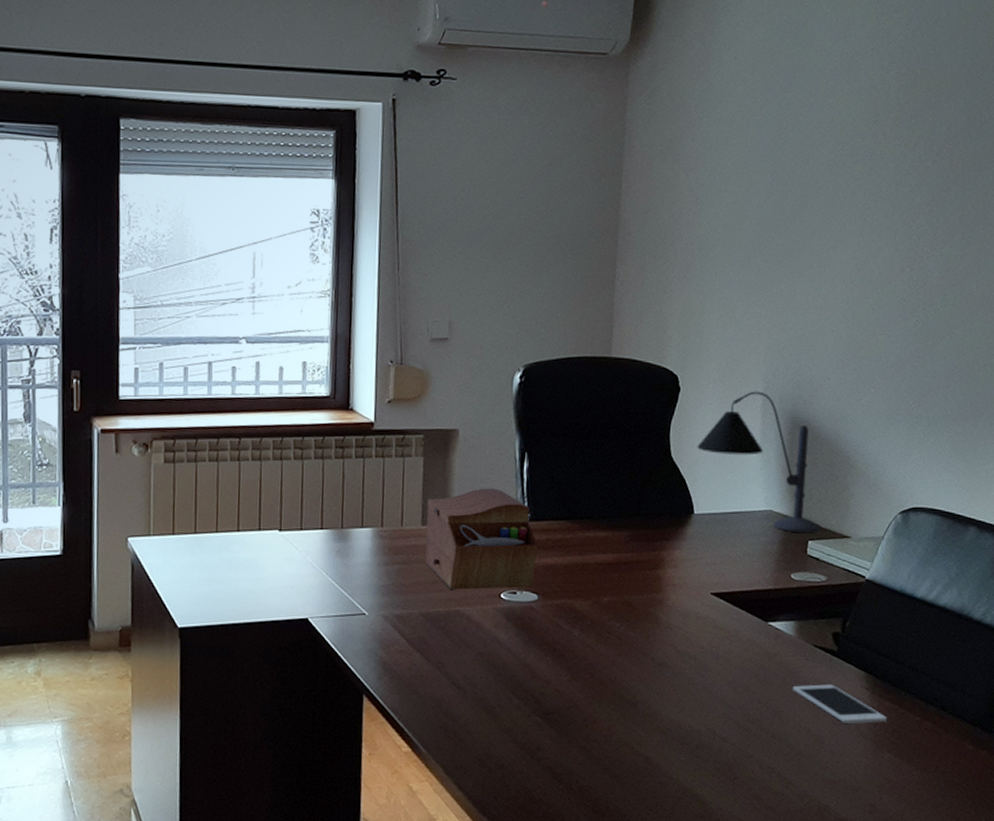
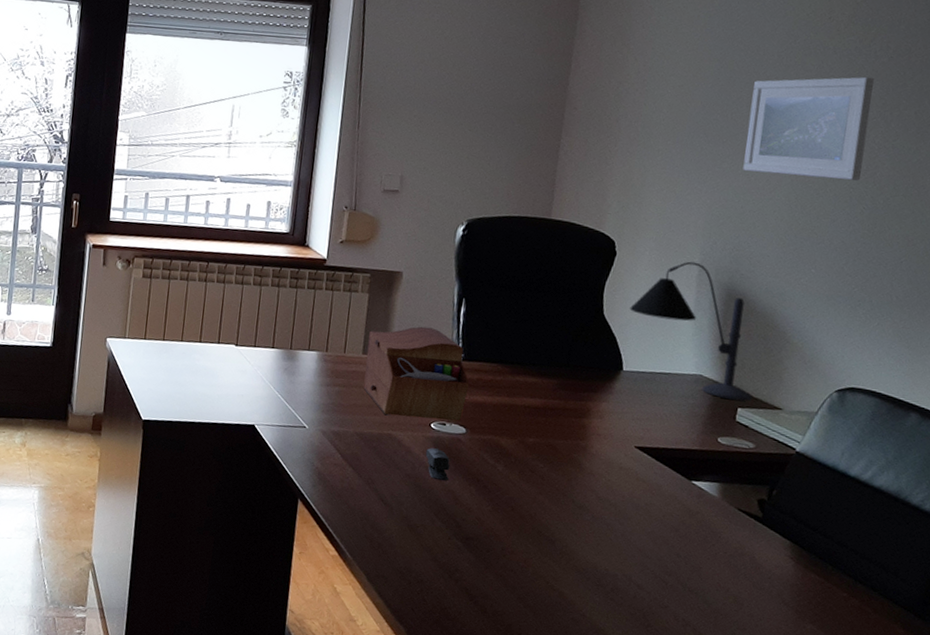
stapler: none [497,620,524,654] -> present [425,448,450,481]
cell phone: present [793,684,887,724] -> none [713,545,811,594]
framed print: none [800,182,920,293] -> present [743,76,874,181]

